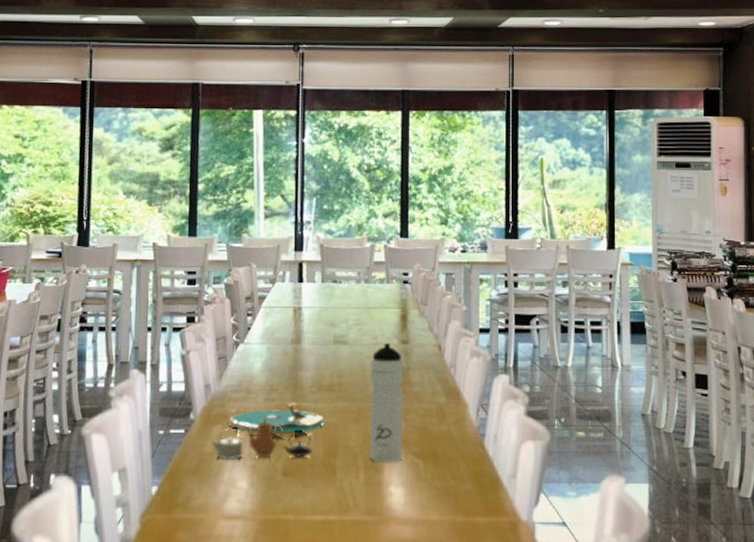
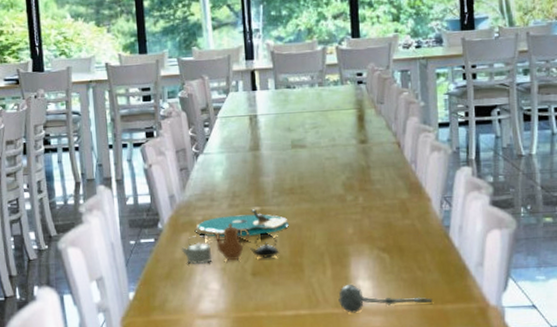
spoon: none [369,491,464,521] -> present [338,285,433,313]
water bottle: present [370,342,404,462] -> none [330,143,367,258]

